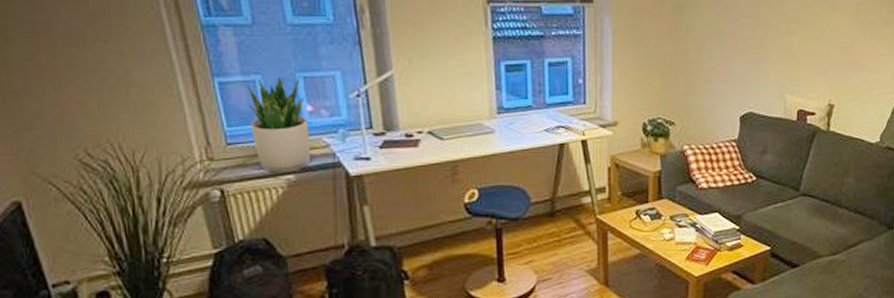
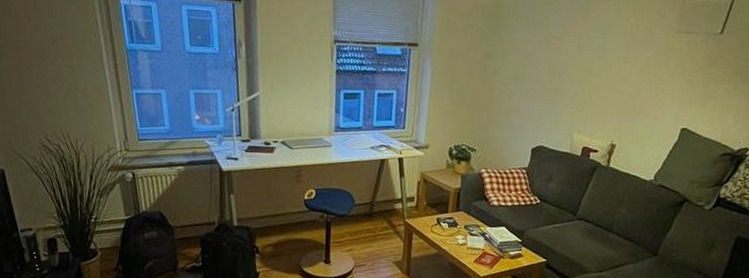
planter: present [247,75,311,173] -> none [154,90,196,164]

